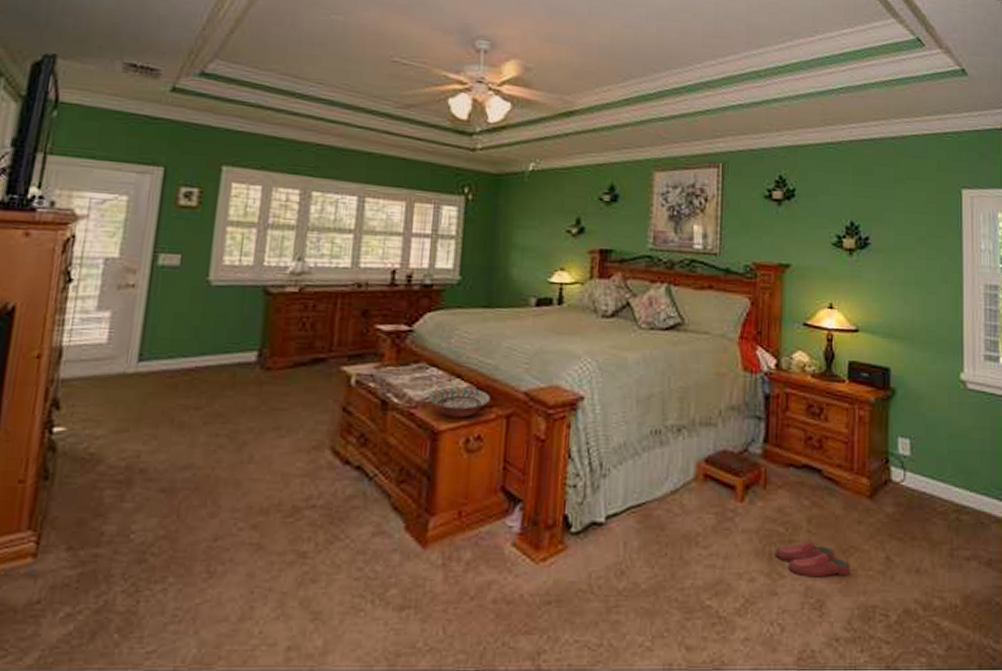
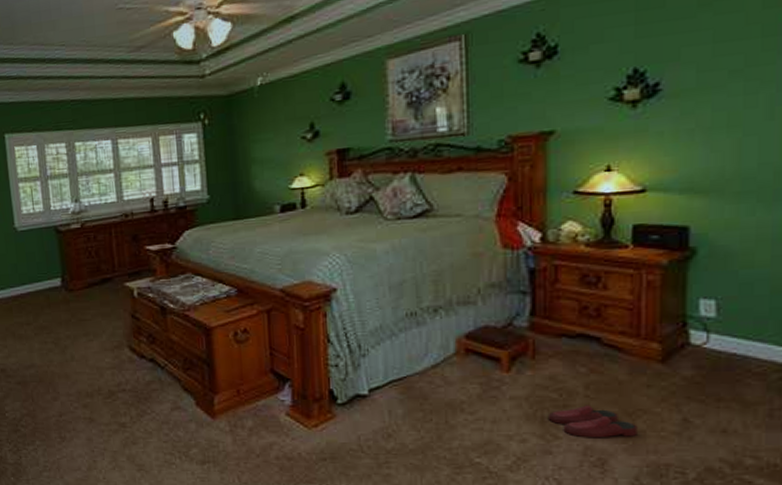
decorative bowl: present [428,386,490,418] -> none [198,289,250,316]

